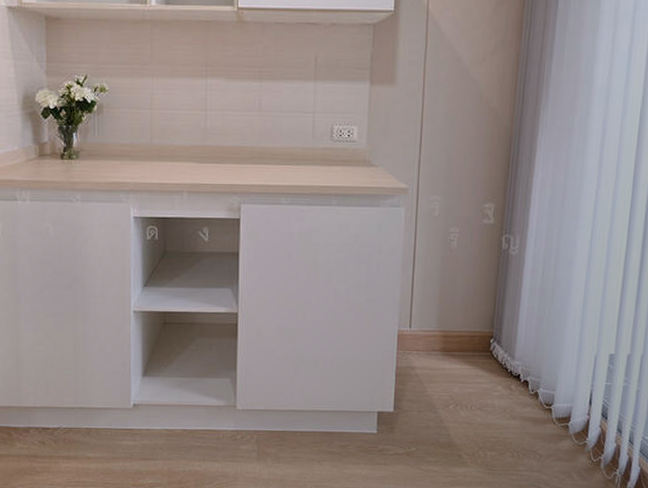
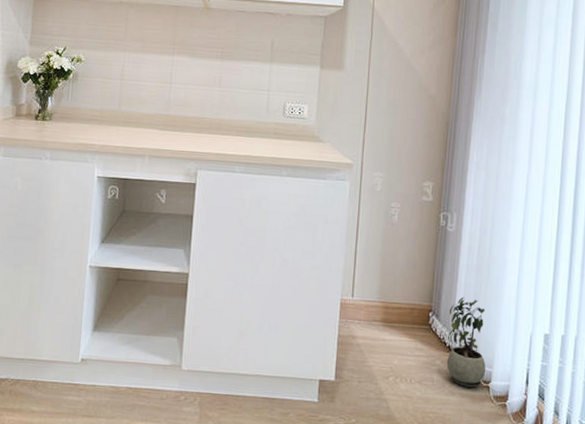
potted plant: none [508,321,548,411] -> present [447,297,486,388]

